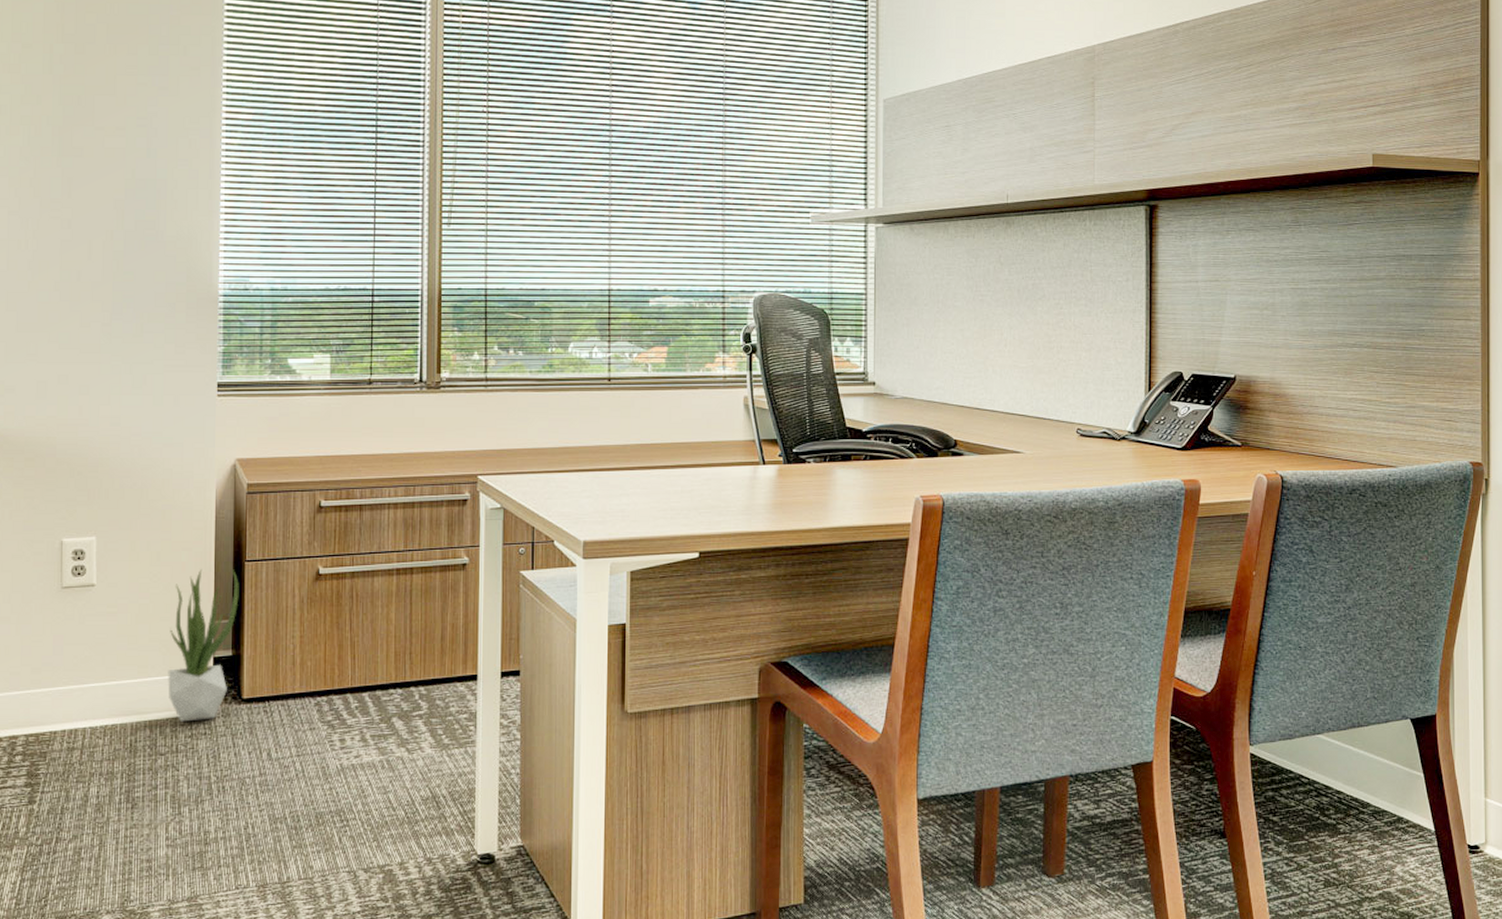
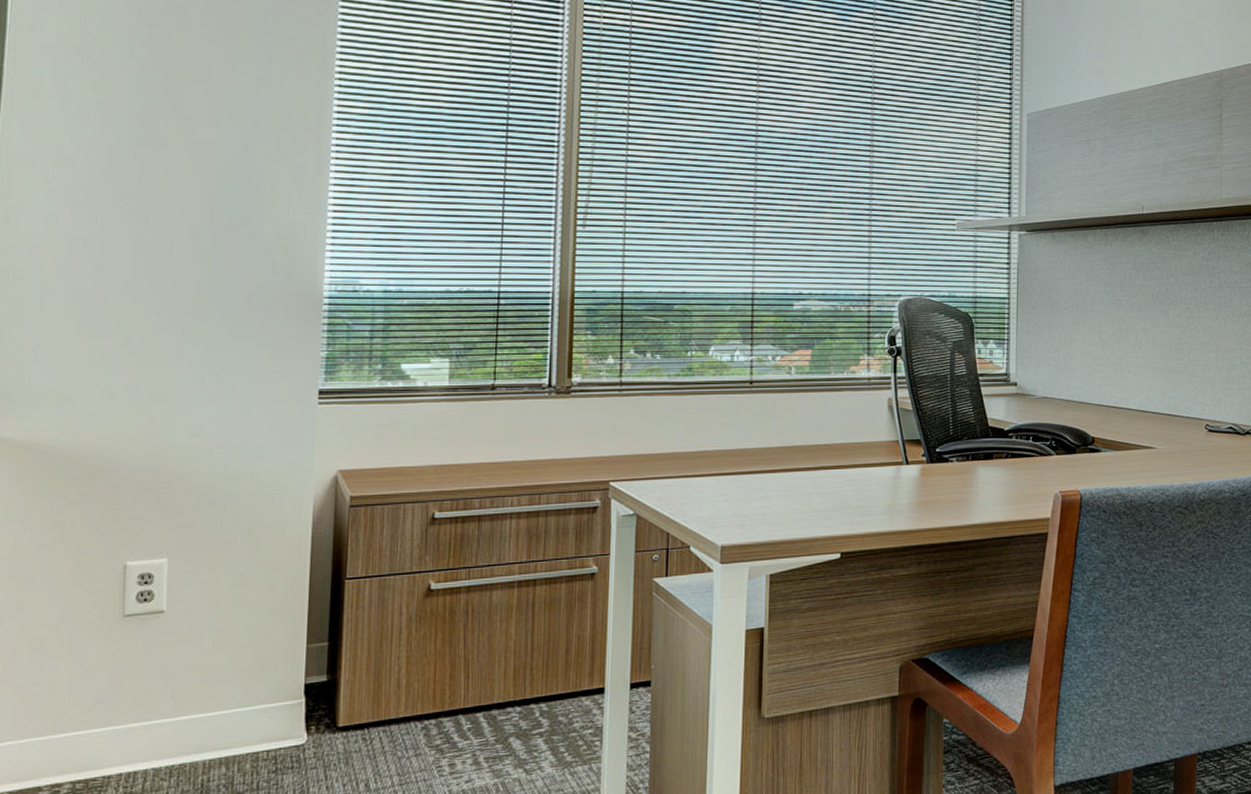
potted plant: present [168,568,239,722] -> none [249,587,338,756]

